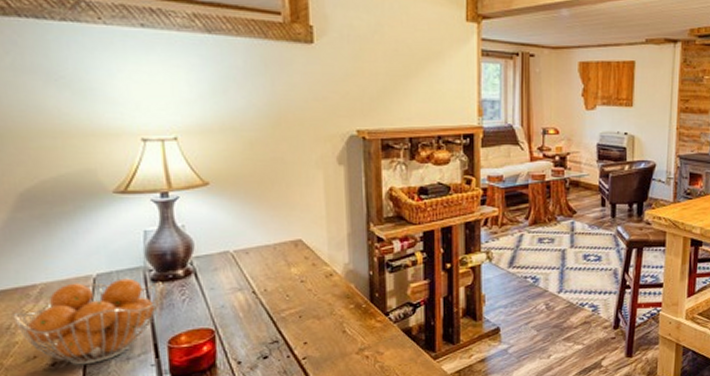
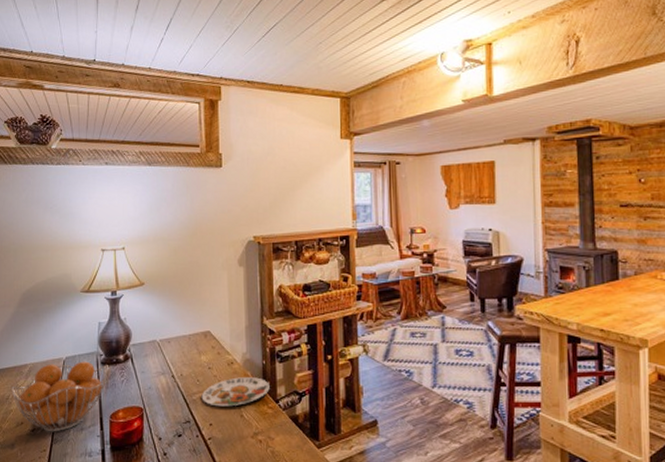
plate: none [292,289,378,323] -> present [201,377,270,407]

